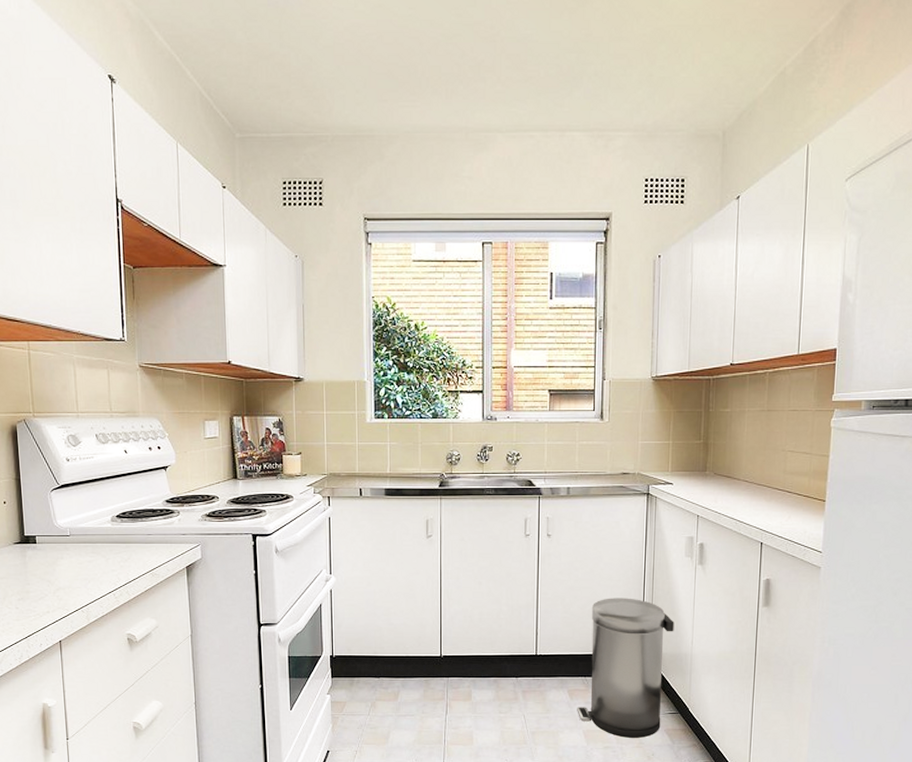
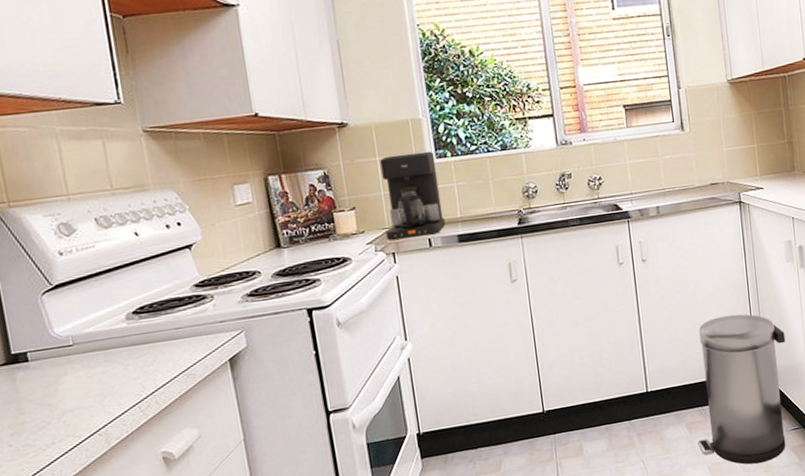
coffee maker: none [324,411,376,486] -> present [380,151,446,241]

